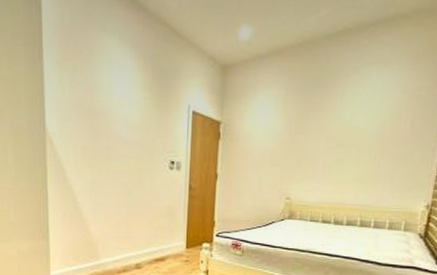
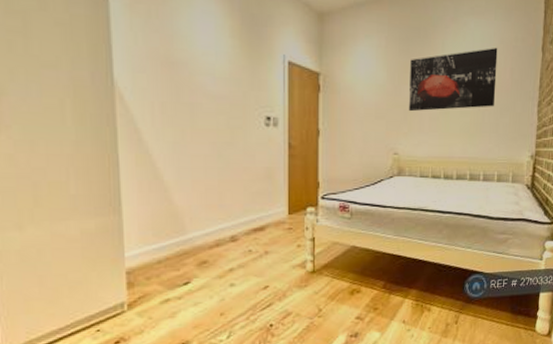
wall art: none [304,96,400,159] -> present [409,47,498,112]

